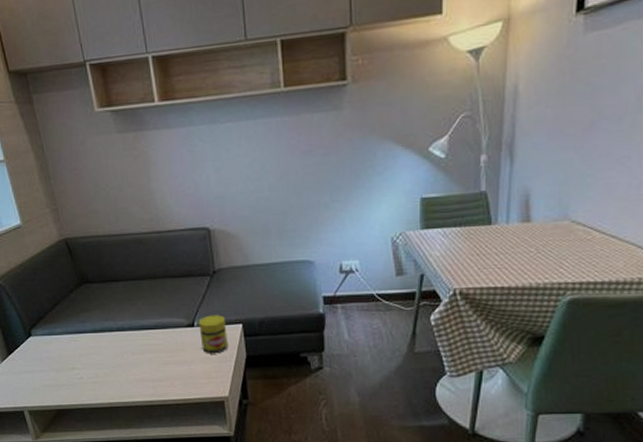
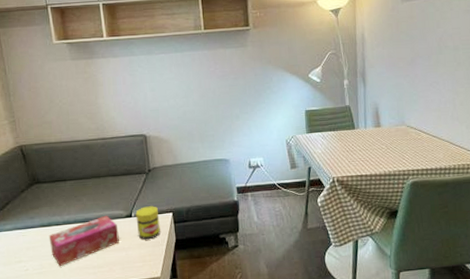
tissue box: none [102,323,181,376] -> present [48,215,119,266]

